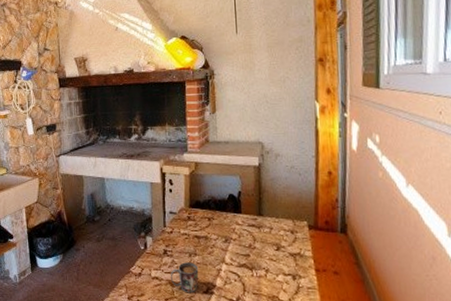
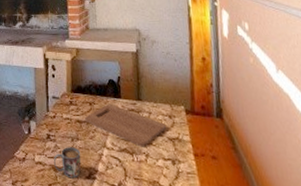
cutting board: none [203,219,287,263] -> present [85,103,166,147]

